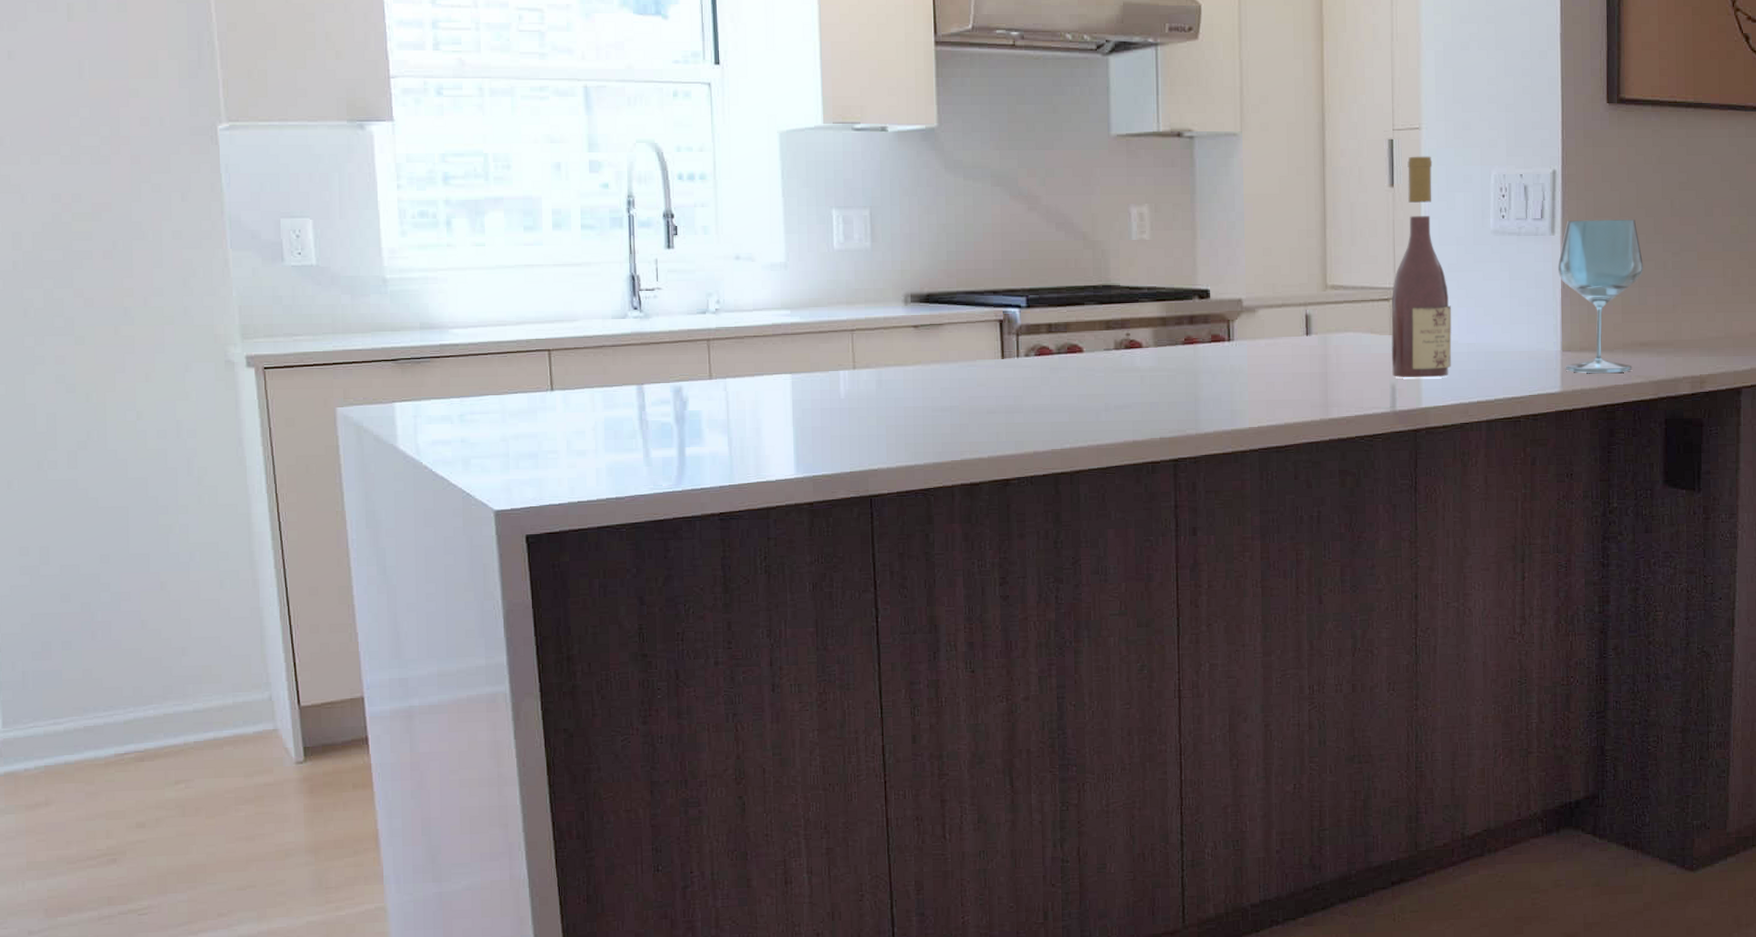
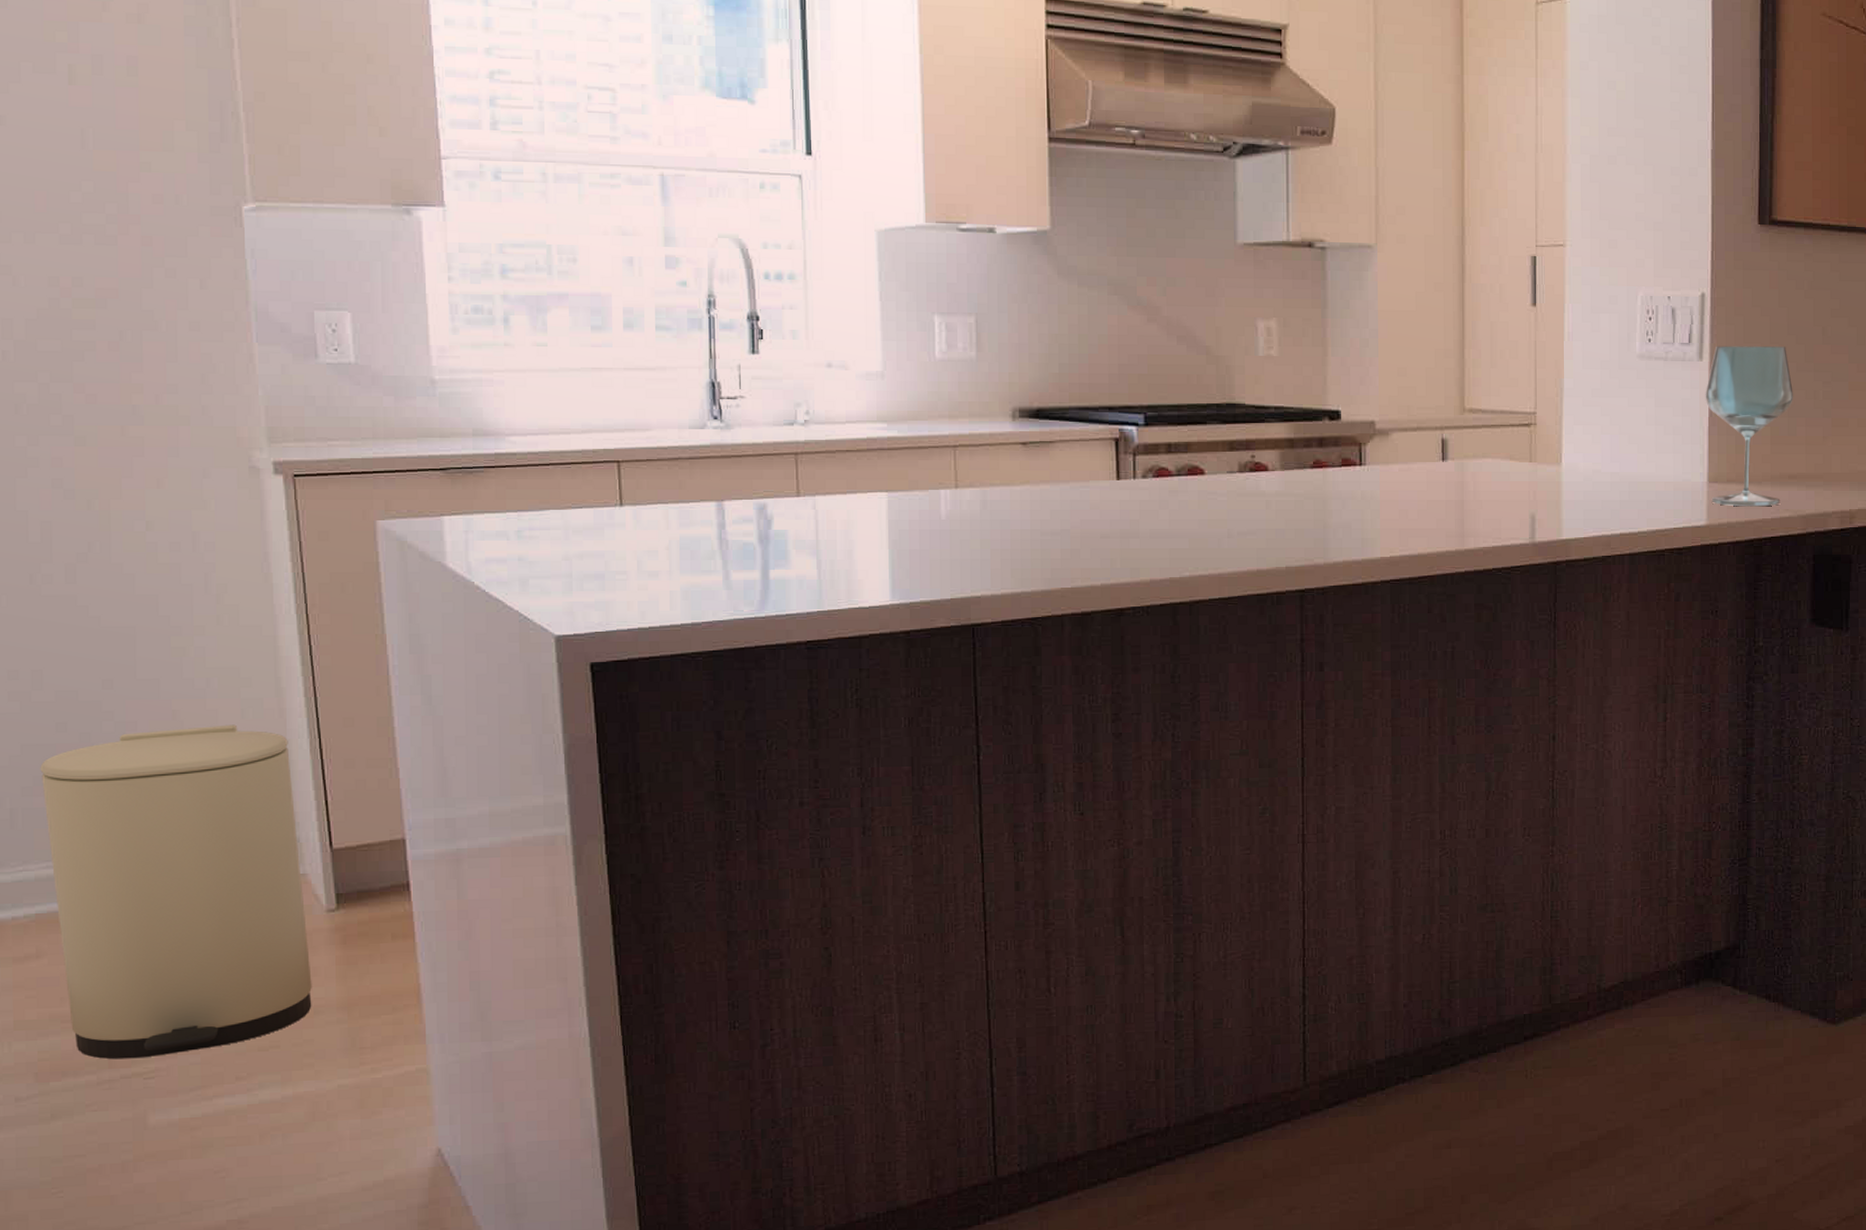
pedal bin: none [47,594,284,897] -> present [40,724,312,1060]
wine bottle: present [1391,156,1452,378] -> none [1531,274,1595,508]

